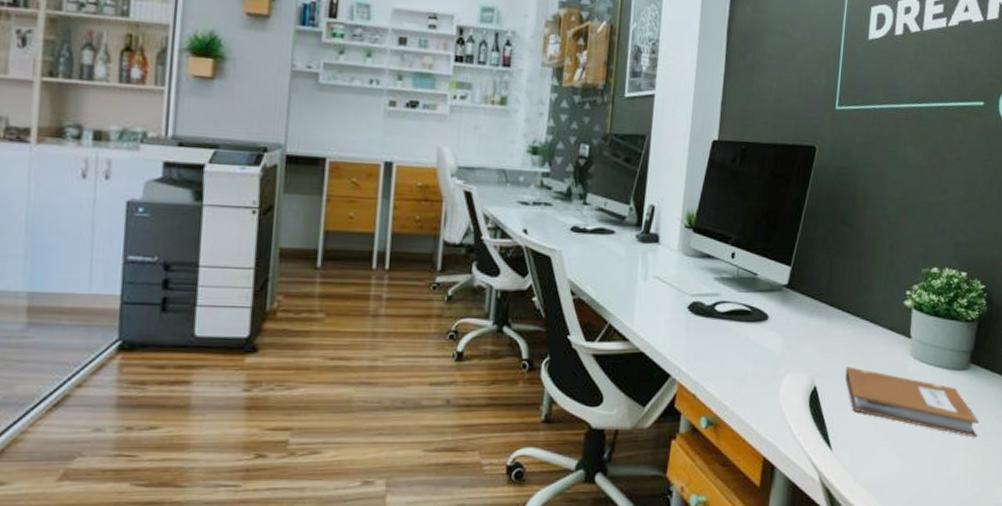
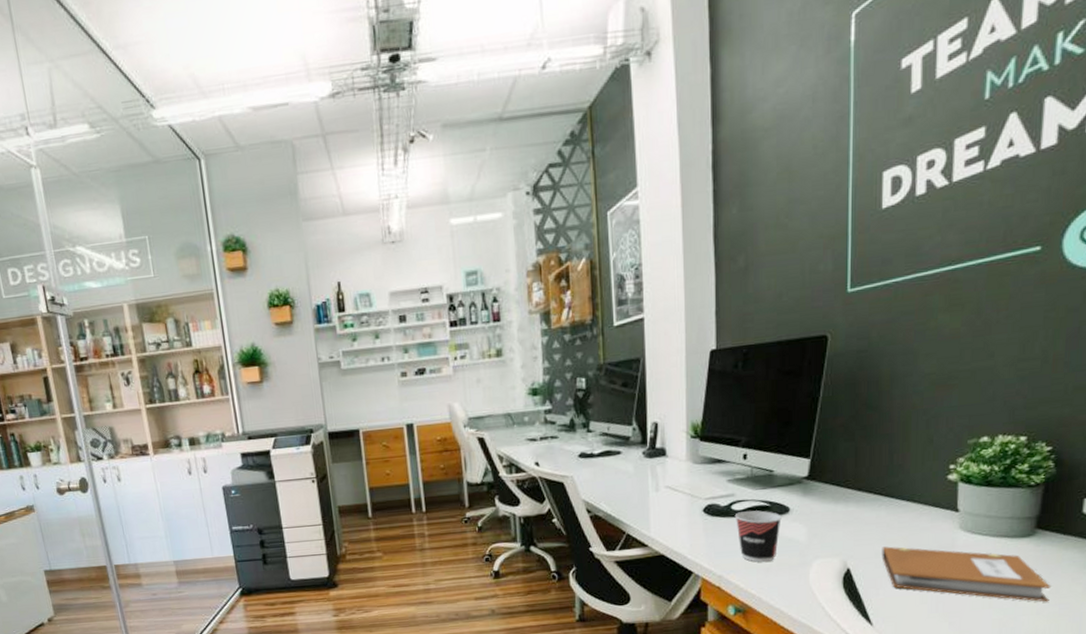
cup: none [717,314,760,372] -> present [734,510,782,563]

